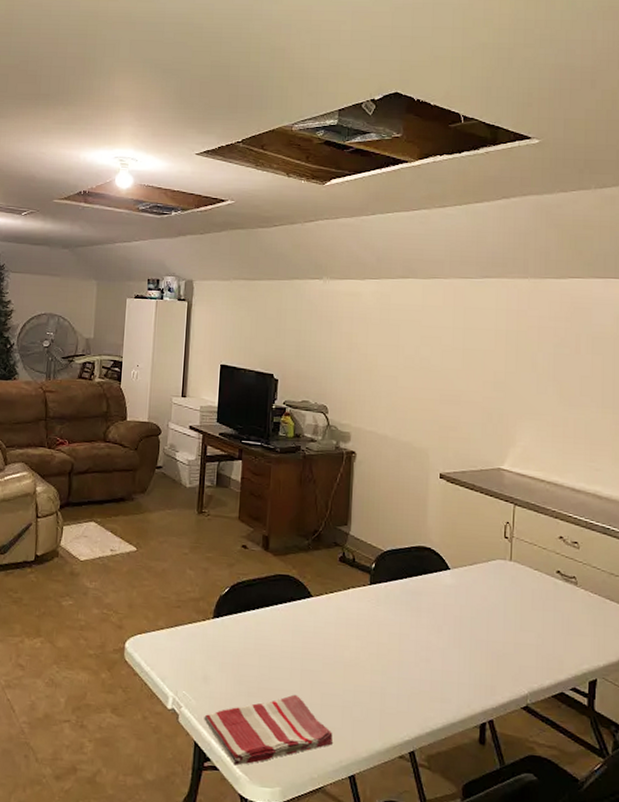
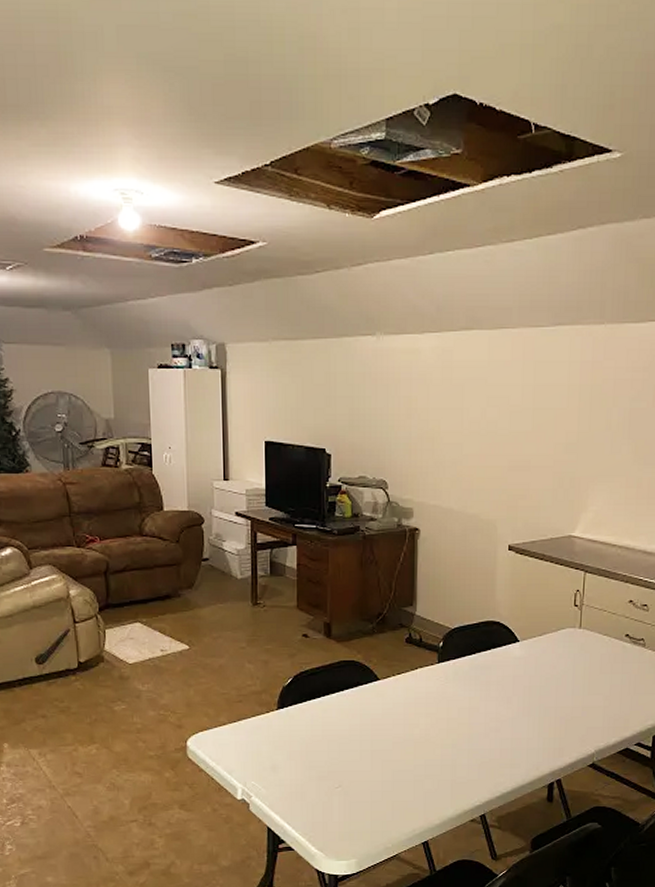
dish towel: present [204,694,333,766] -> none [275,774,405,844]

